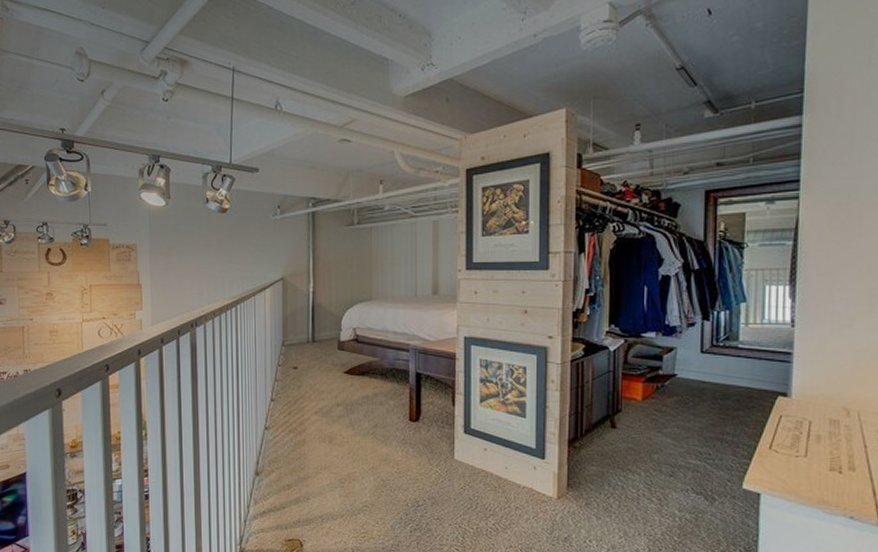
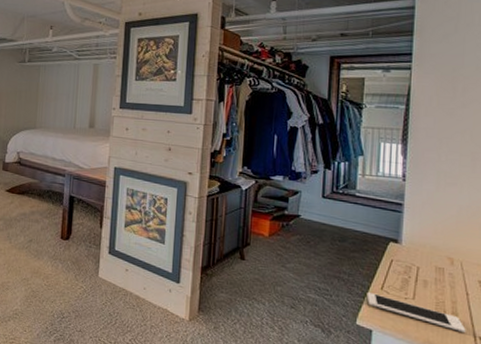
cell phone: none [753,453,864,488] -> present [366,292,466,332]

